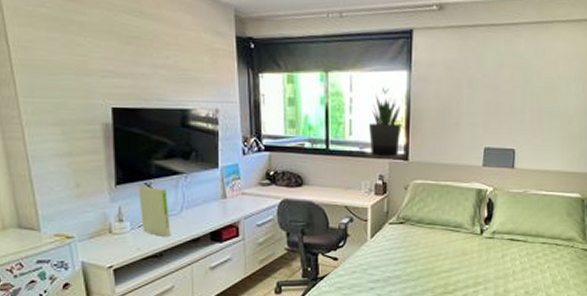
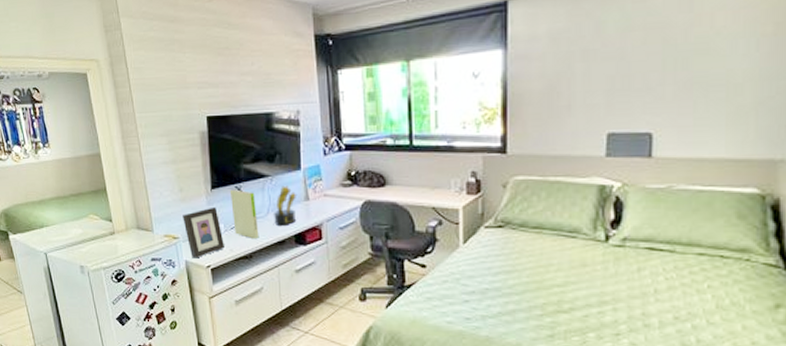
picture frame: none [79,203,130,259] -> present [183,206,224,259]
trophy: none [187,183,214,223] -> present [273,185,298,225]
planter: present [368,94,402,157] -> none [456,80,497,151]

